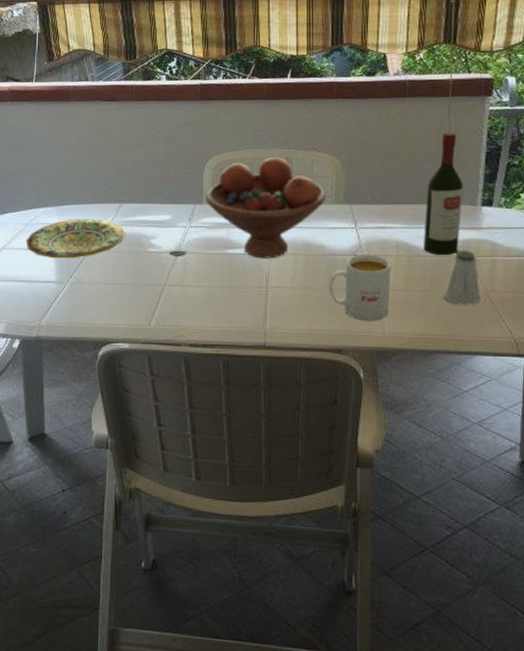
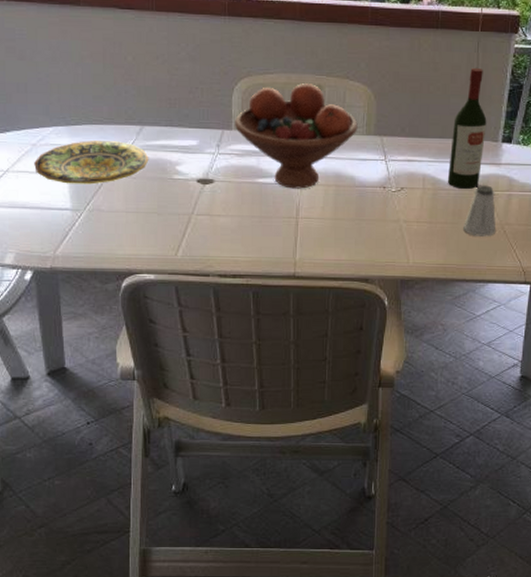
mug: present [329,253,391,321] -> none [358,186,417,252]

